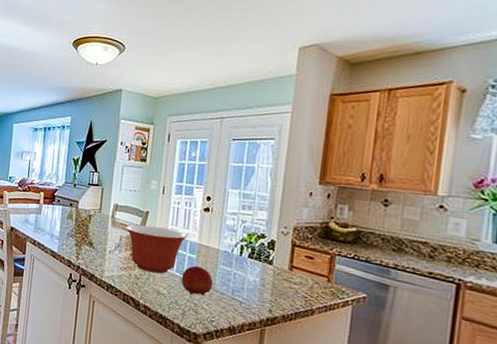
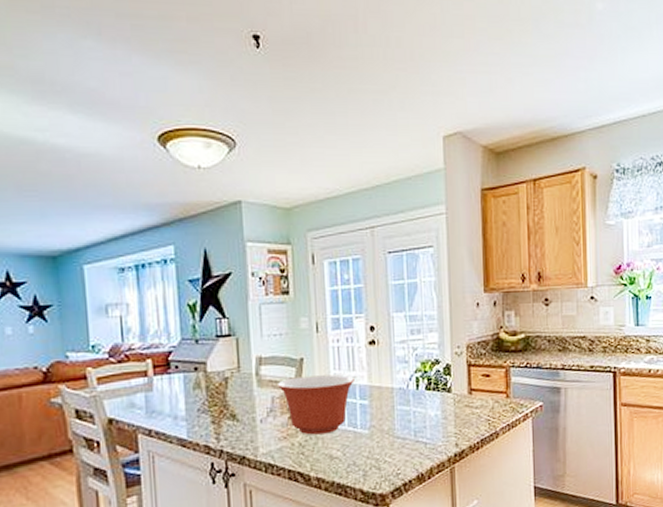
fruit: present [181,266,213,296] -> none [355,413,393,450]

